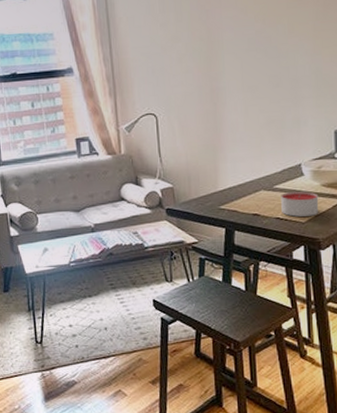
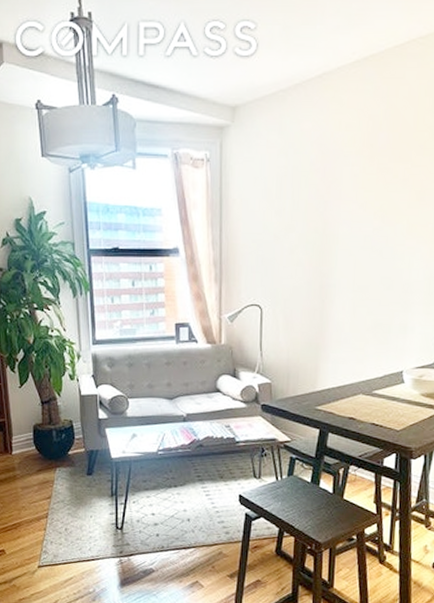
candle: present [281,191,319,217] -> none [378,399,417,425]

